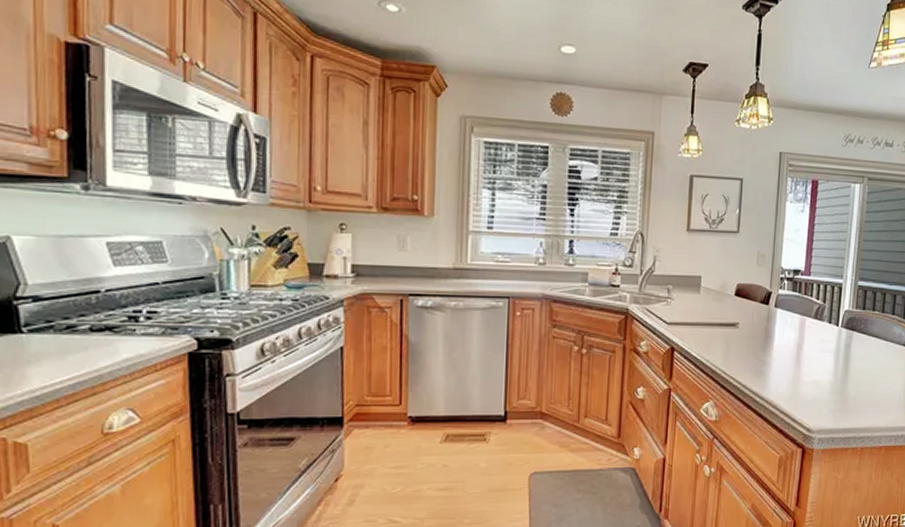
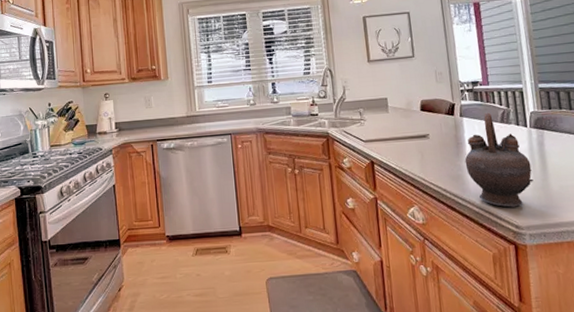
teapot: none [770,306,834,409] -> present [464,112,534,208]

